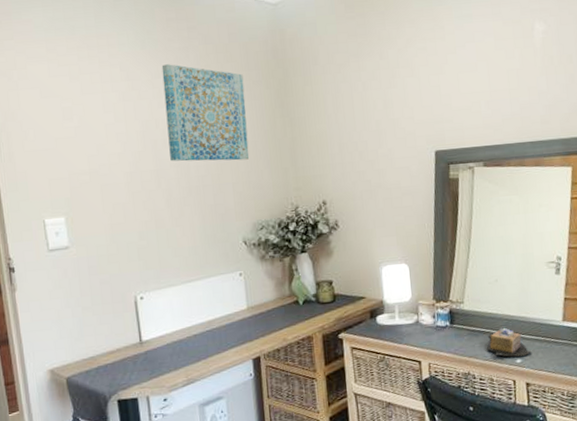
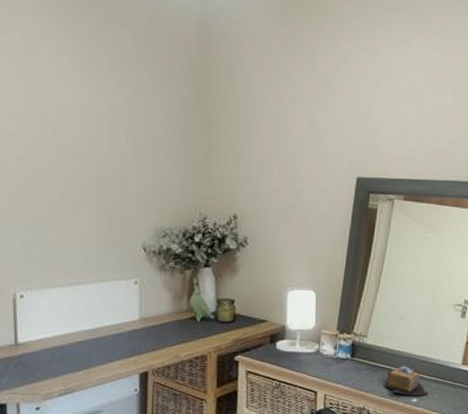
wall art: present [161,64,250,162] -> none [70,42,161,160]

